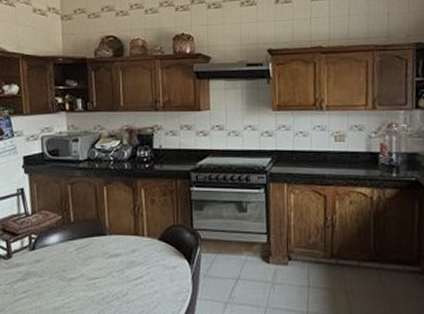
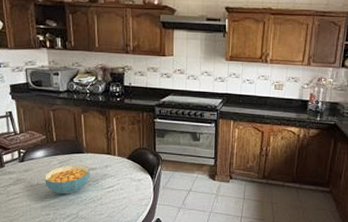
cereal bowl: none [59,250,115,291] -> present [45,164,91,195]

